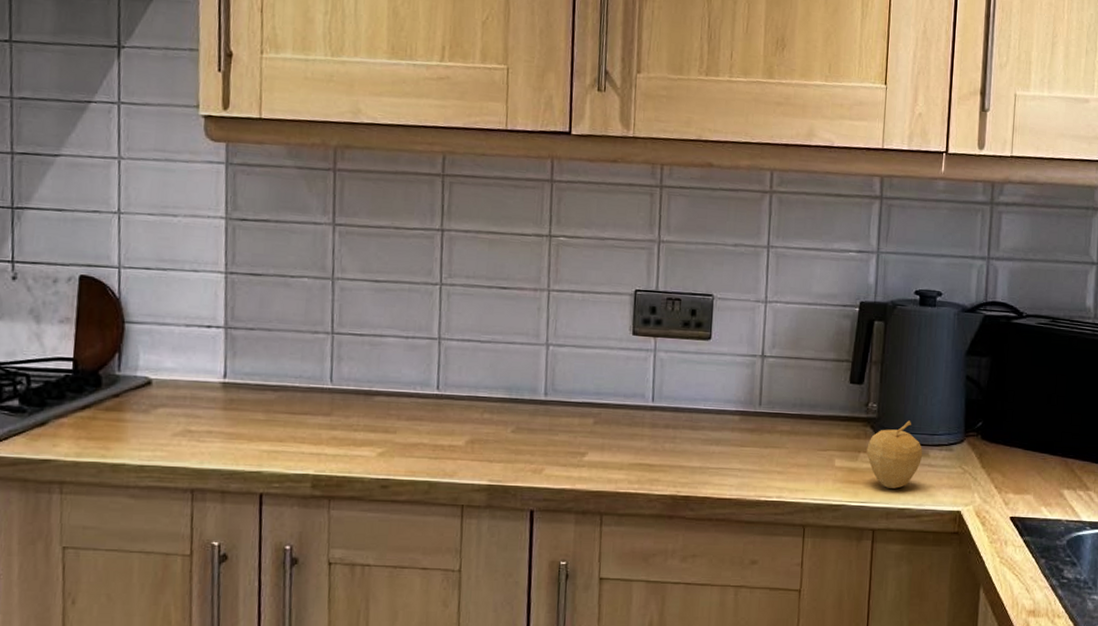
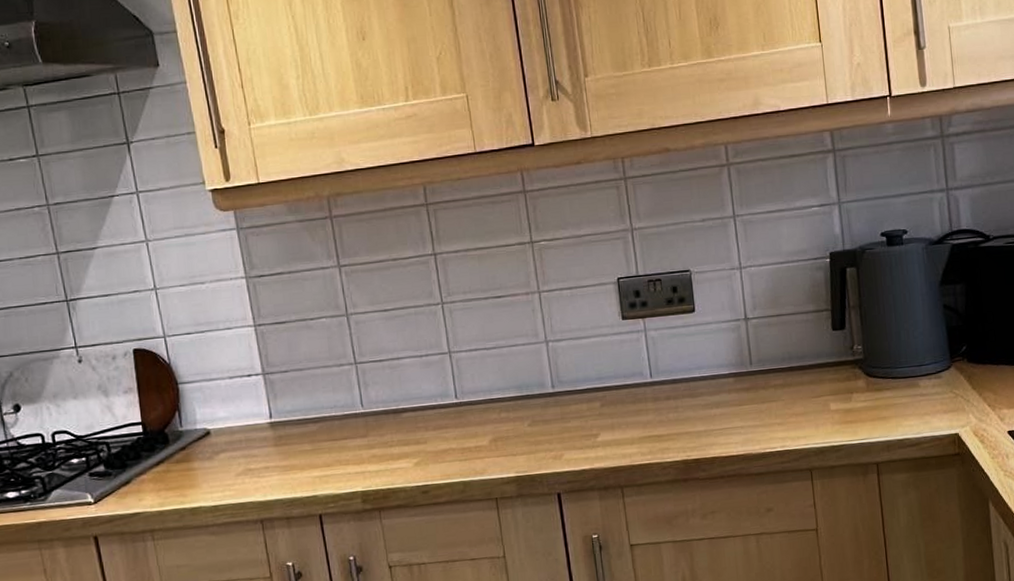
fruit: present [866,420,923,489] -> none [858,356,913,423]

